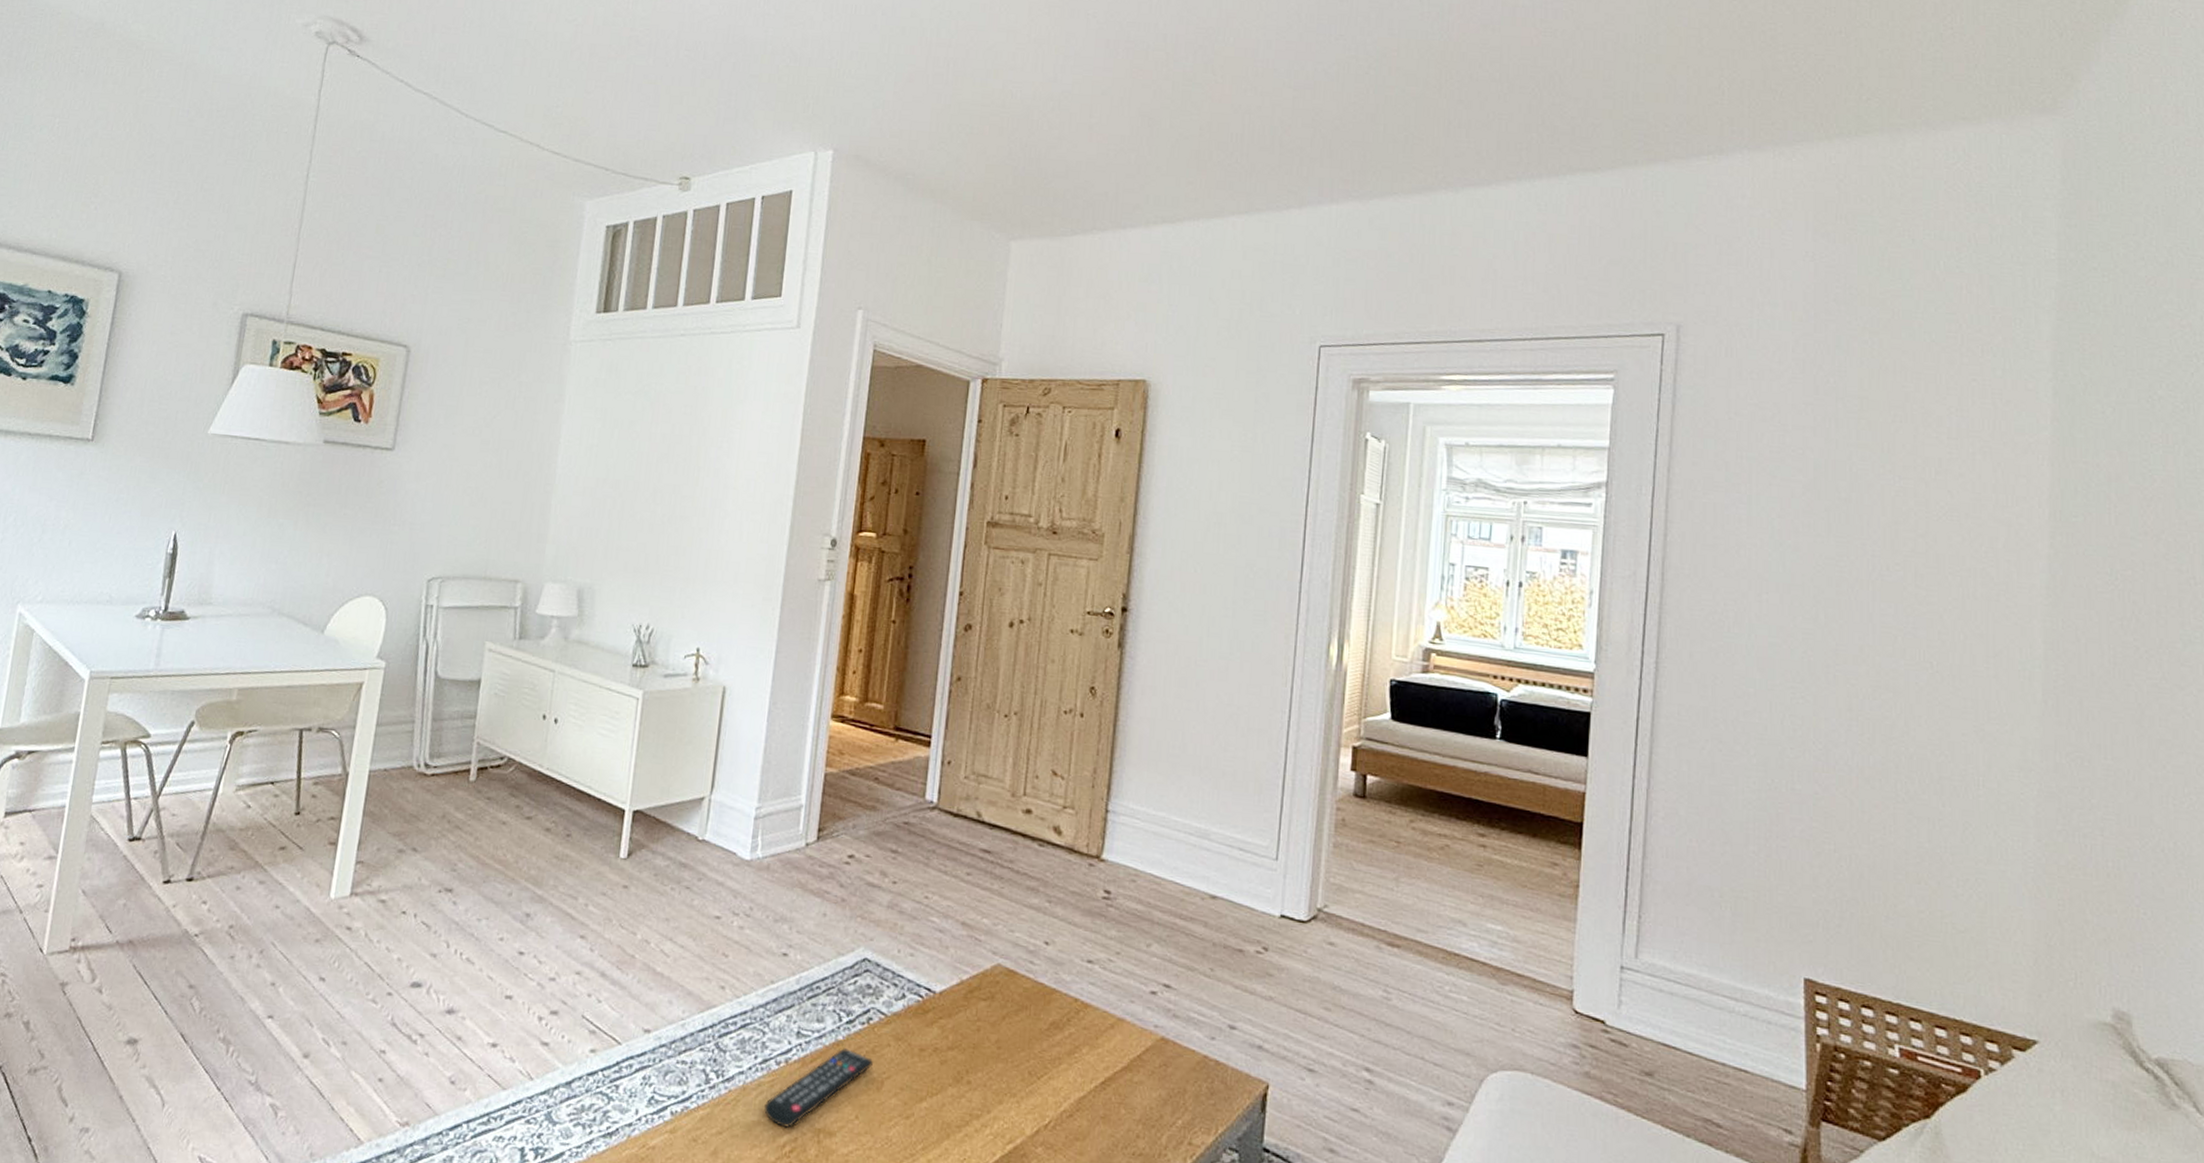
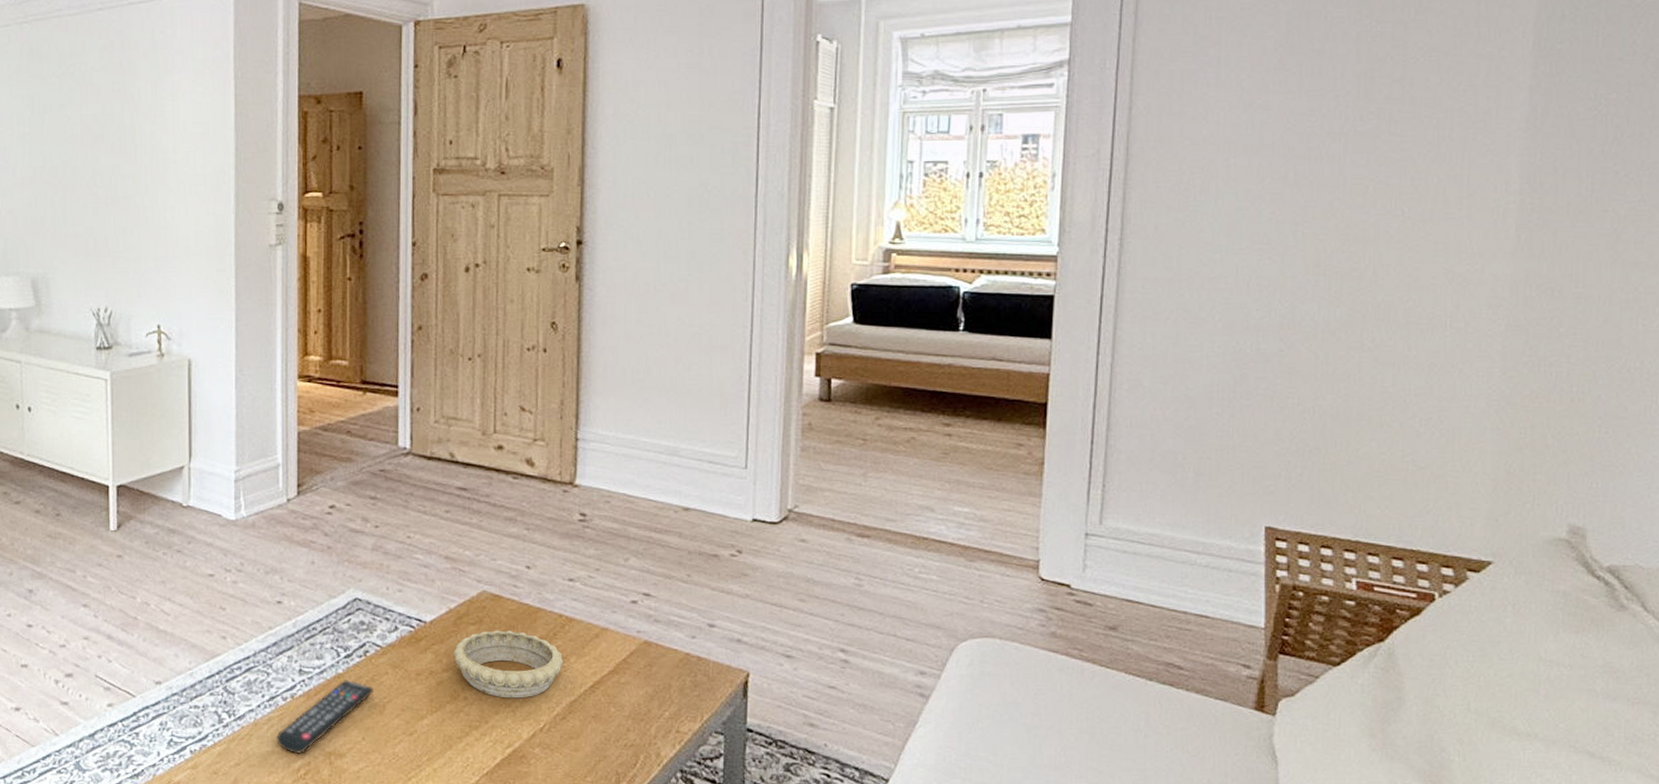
decorative bowl: none [961,1009,1076,1089] -> present [454,630,564,699]

